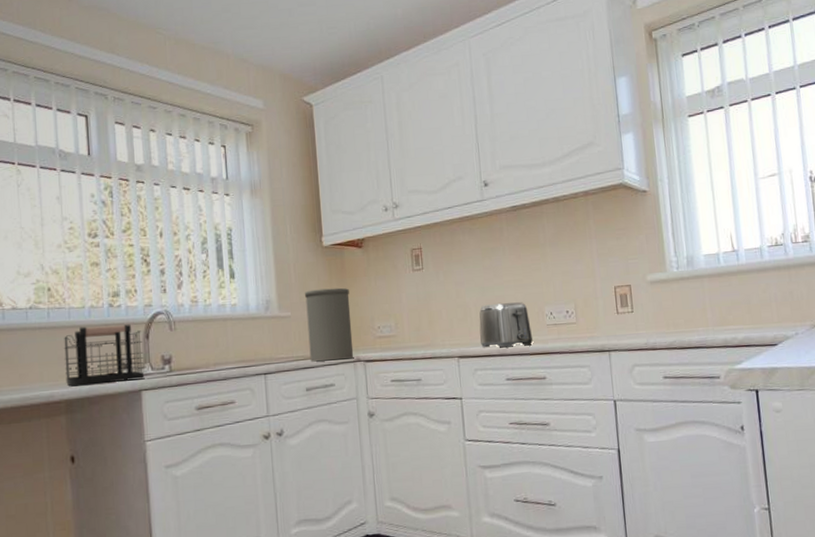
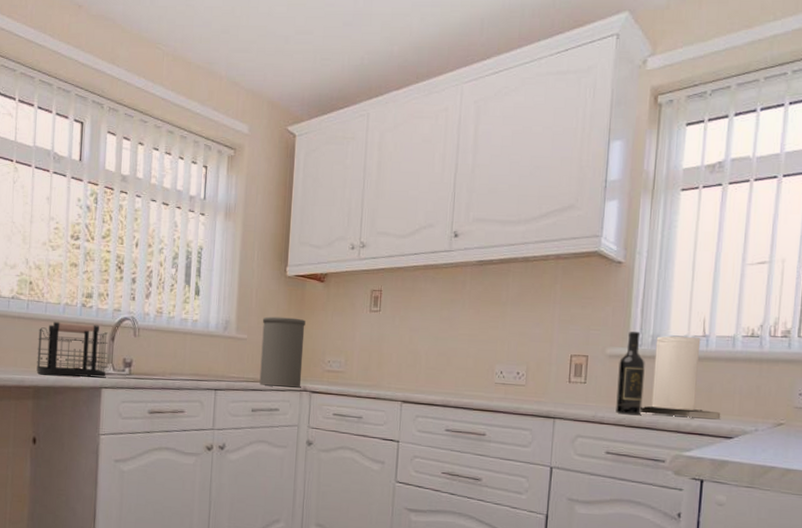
toaster: present [479,302,534,348] -> none [425,354,479,401]
wine bottle: none [660,254,690,337] -> present [616,331,645,414]
paper towel: none [688,252,763,334] -> present [640,336,721,420]

